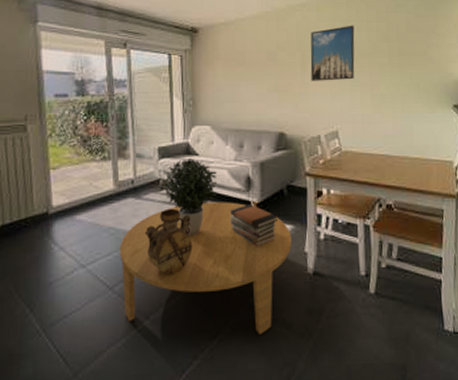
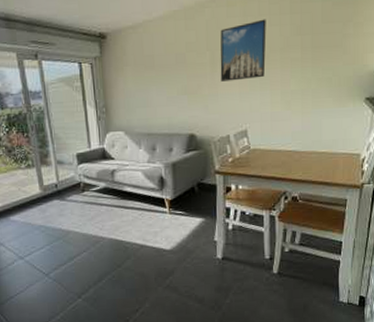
coffee table: present [119,202,292,334] -> none [50,200,203,308]
ceramic vessel: present [144,208,193,275] -> none [71,207,114,263]
potted plant: present [163,157,217,237] -> none [84,161,133,231]
book stack: present [230,204,277,247] -> none [146,201,189,238]

